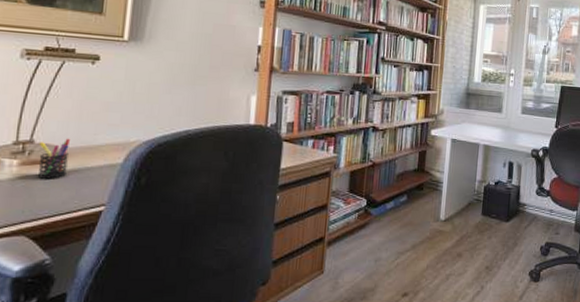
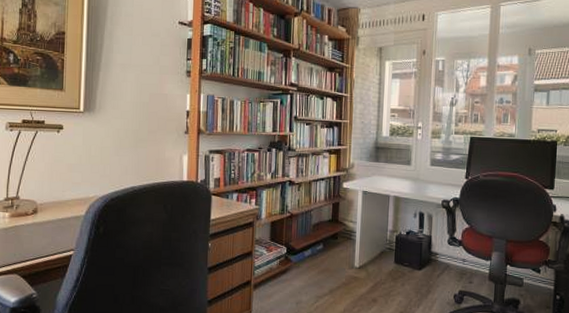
pen holder: present [38,138,70,179] -> none [23,194,45,229]

